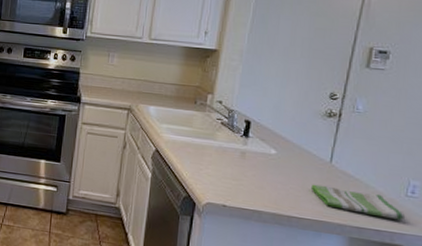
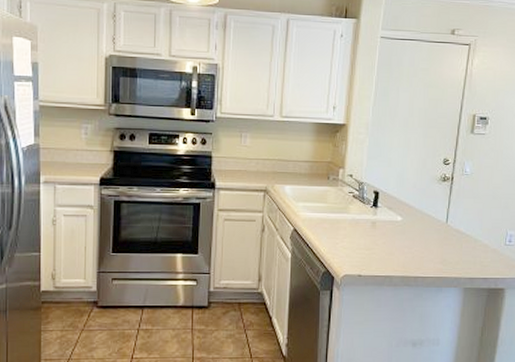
dish towel: present [310,184,406,220] -> none [431,244,506,267]

